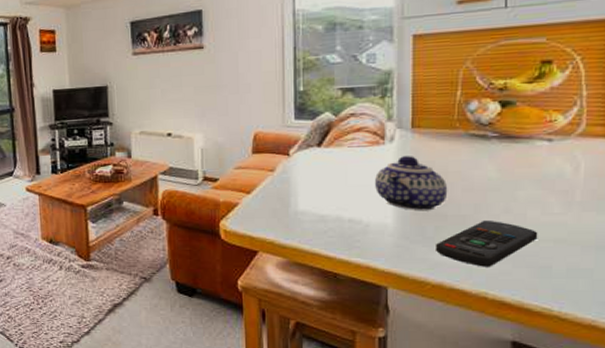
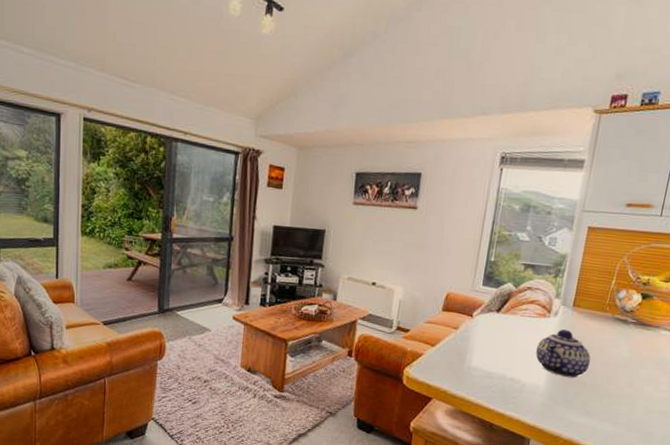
remote control: present [436,220,538,267] -> none [572,390,649,429]

